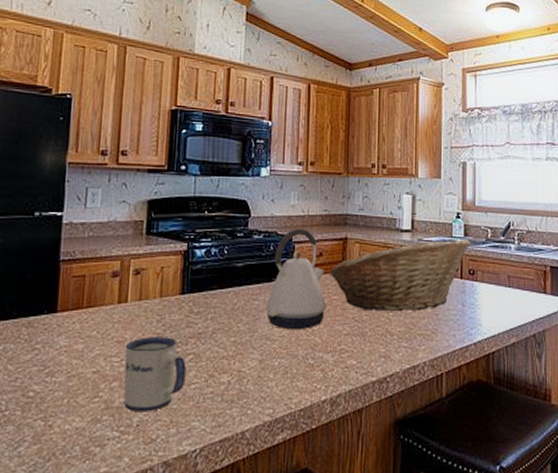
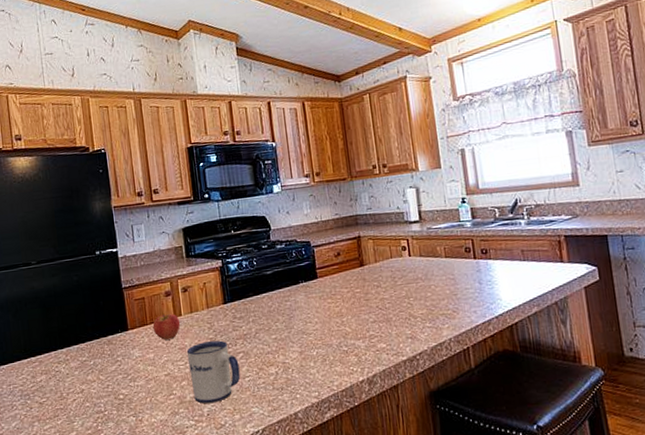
apple: none [88,297,125,329] -> present [152,313,181,340]
kettle: present [265,228,327,330] -> none [296,233,352,323]
fruit basket: present [328,239,471,312] -> none [348,222,480,299]

